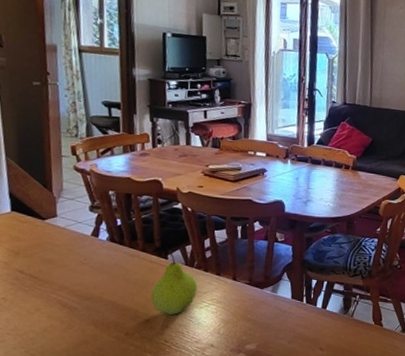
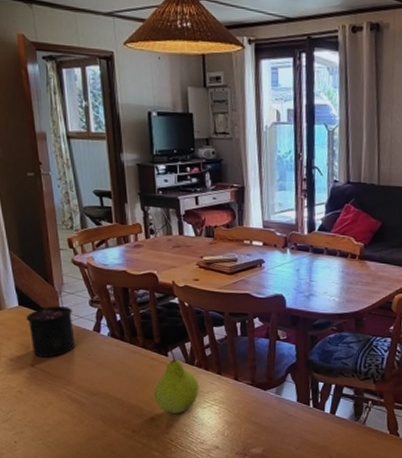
candle: none [18,197,71,263] -> present [26,291,76,358]

